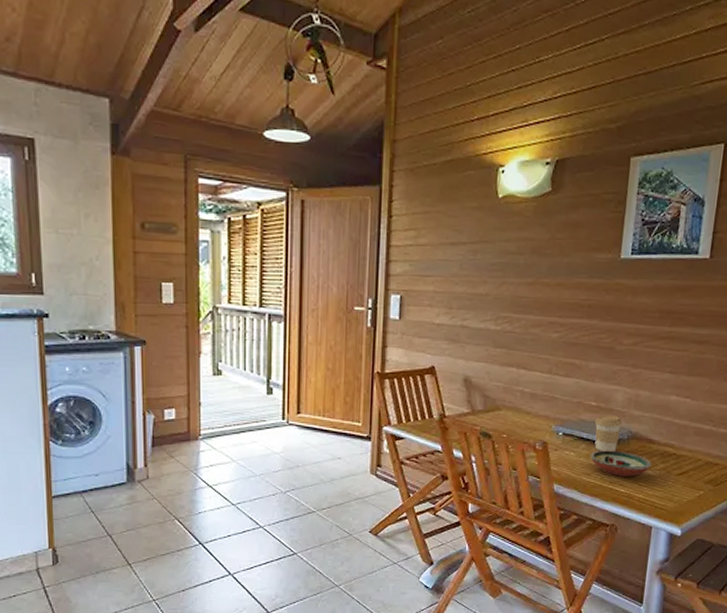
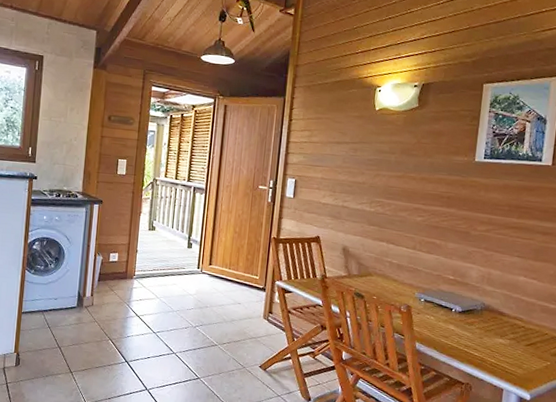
decorative bowl: present [590,450,652,477] -> none [448,317,503,343]
coffee cup: present [594,415,623,451] -> none [452,287,477,320]

